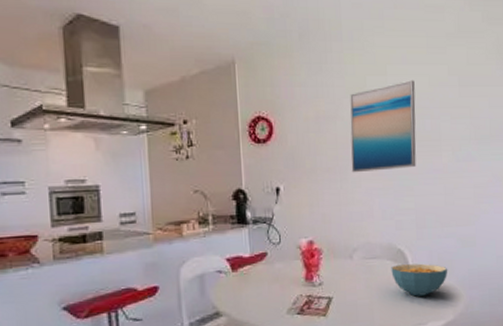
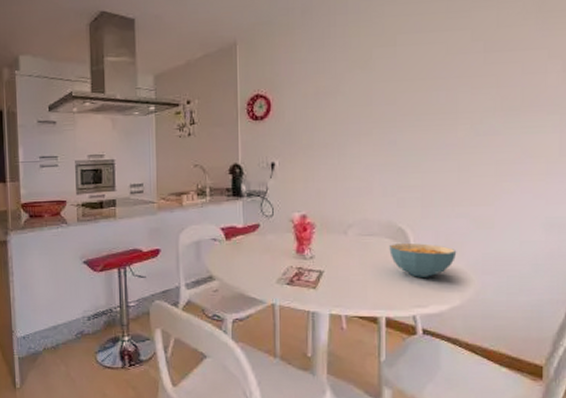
wall art: present [350,80,416,173] -> none [350,49,429,149]

